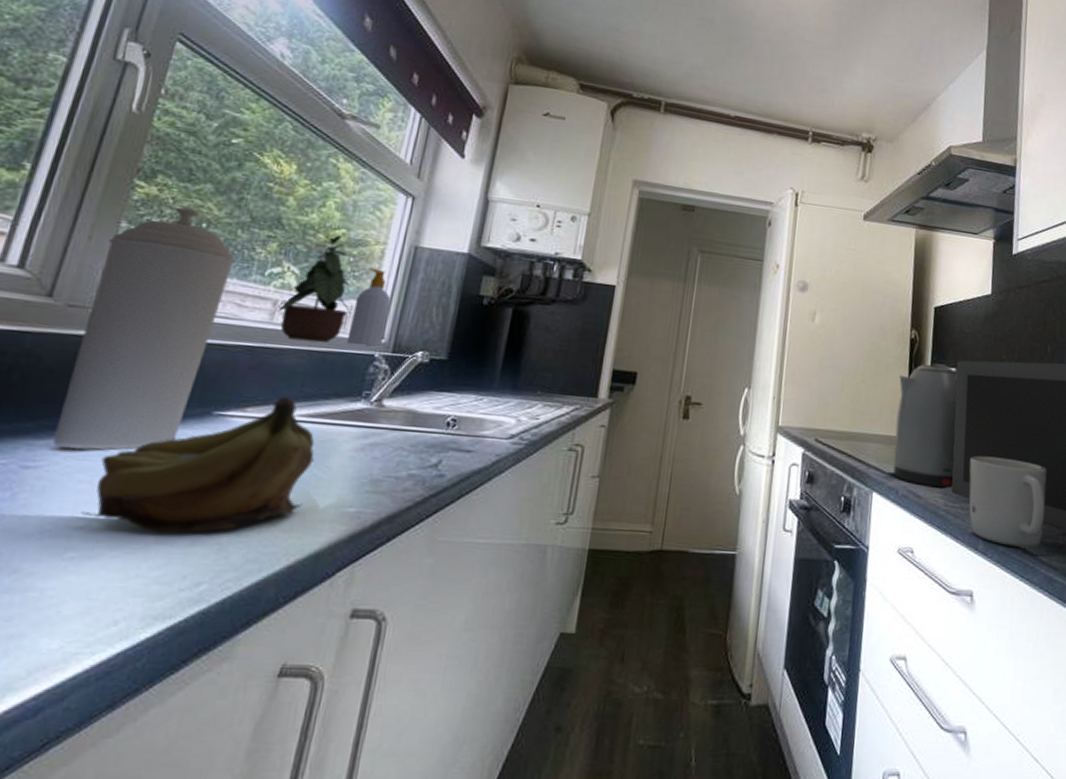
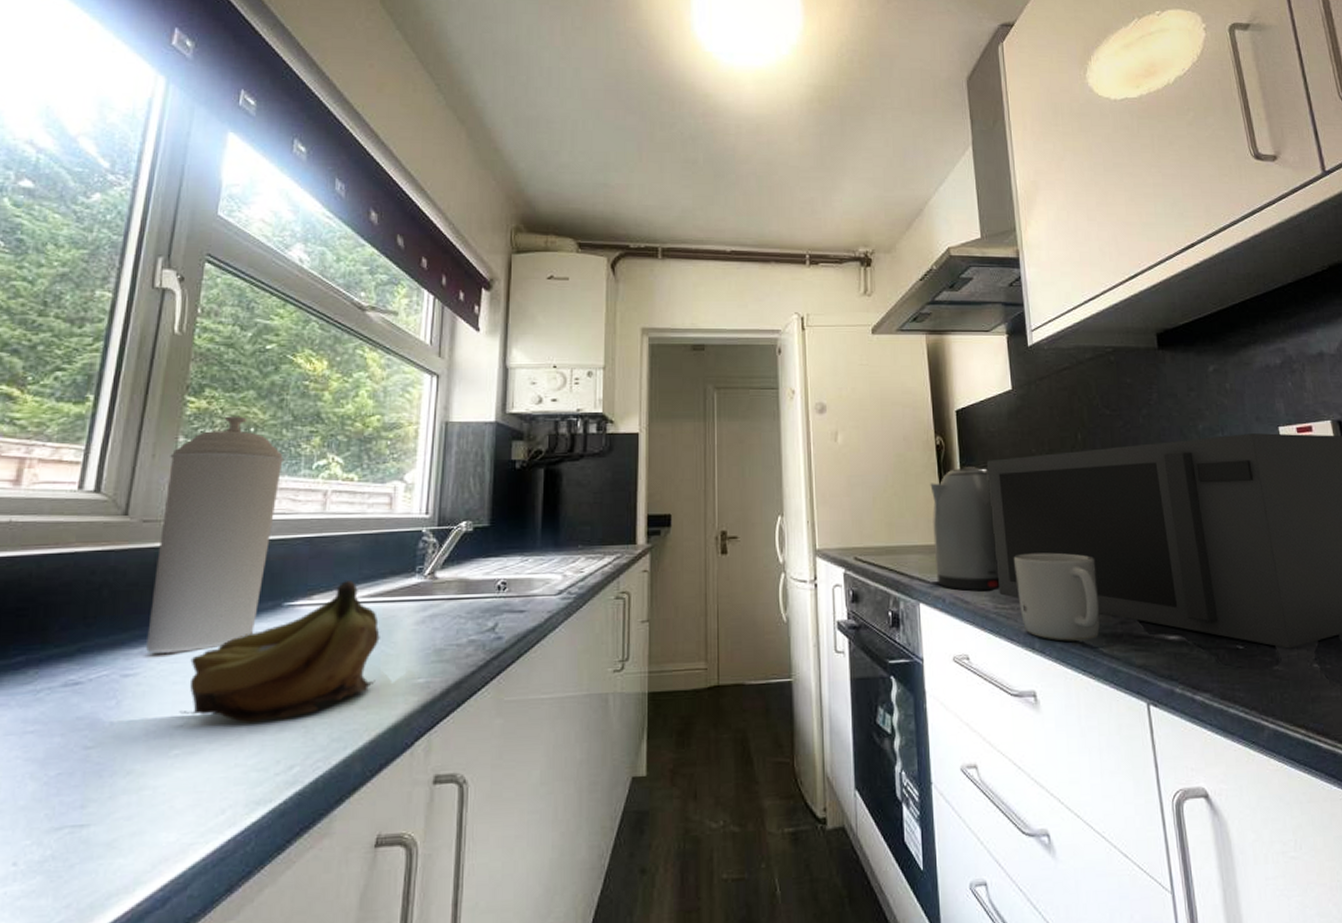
potted plant: present [276,235,352,344] -> none [327,421,396,527]
soap bottle: present [346,268,392,347] -> none [395,448,431,524]

